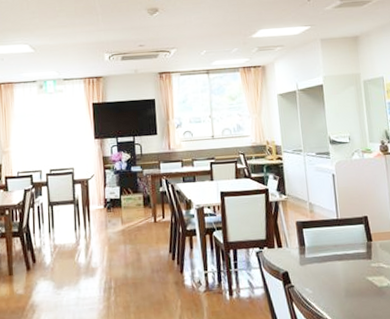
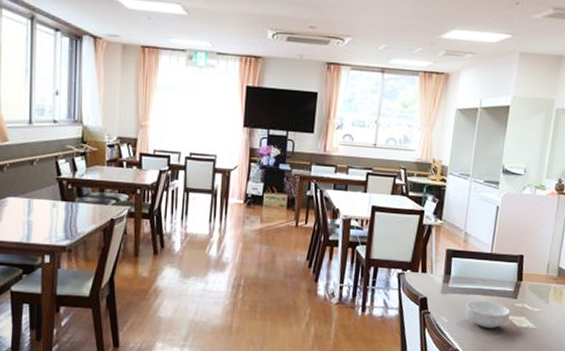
cereal bowl: none [325,265,370,293] -> present [465,299,511,328]

